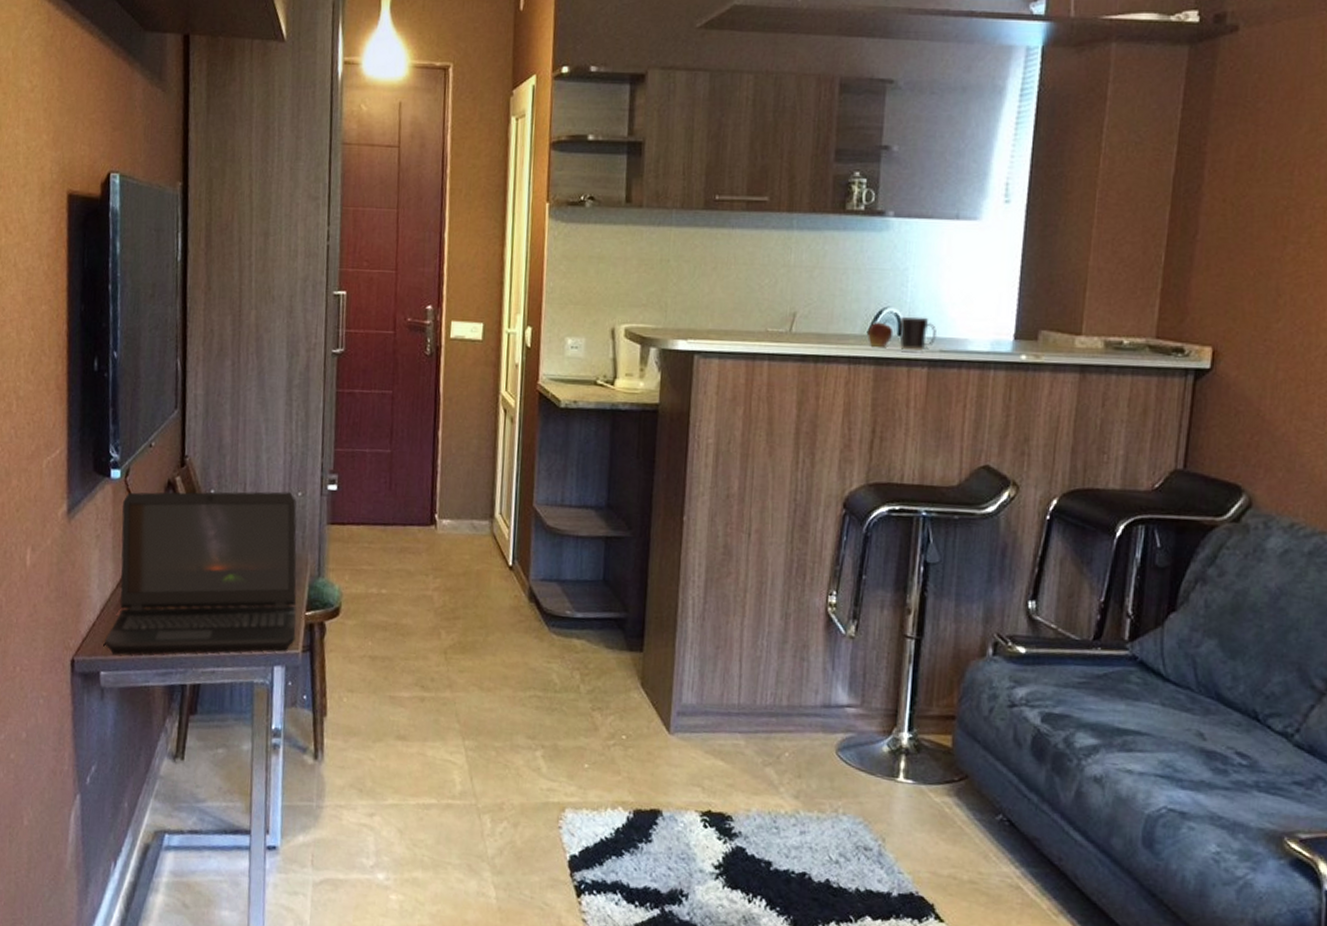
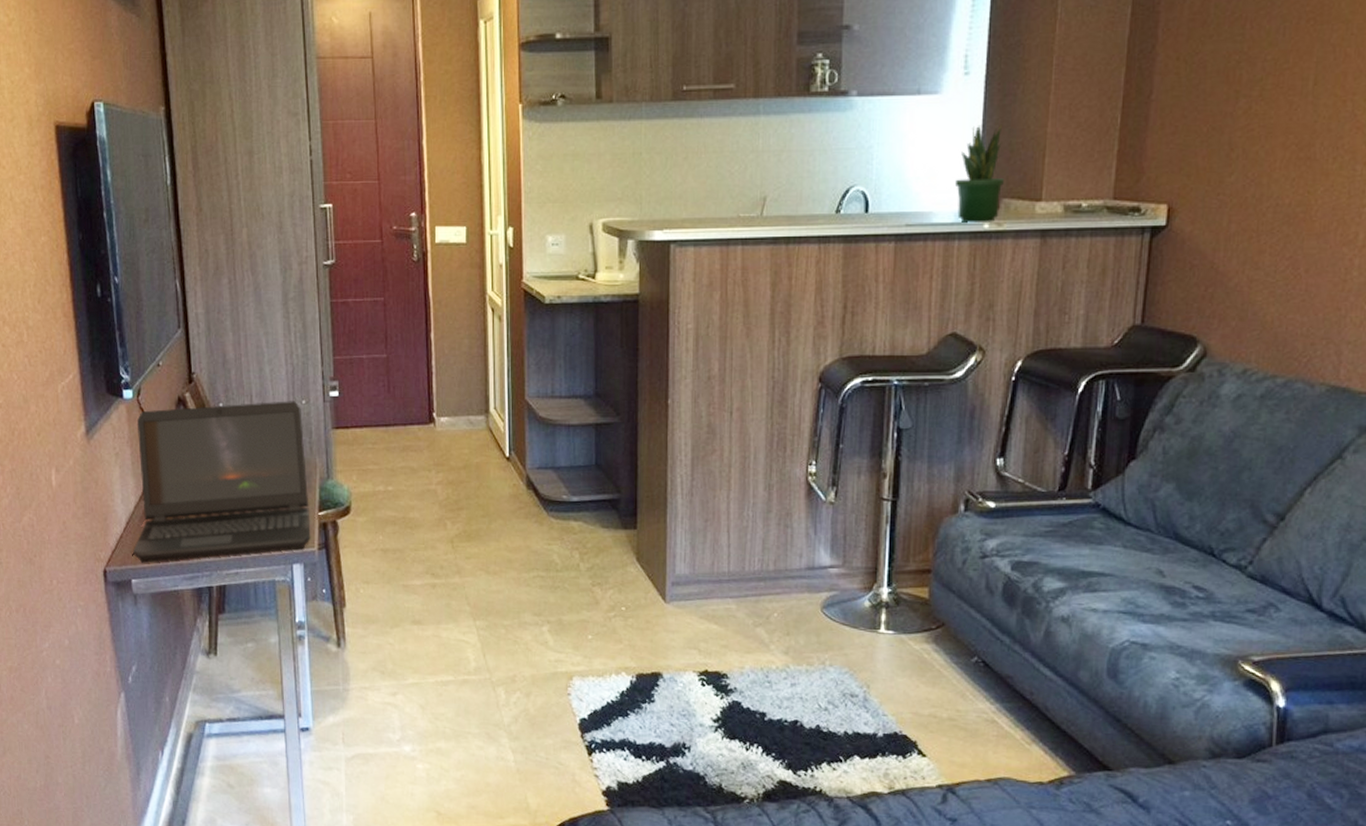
fruit: present [867,319,894,348] -> none [836,198,861,226]
mug: present [899,316,936,352] -> none [866,193,902,227]
planter: none [993,254,1043,354] -> present [956,124,1004,223]

